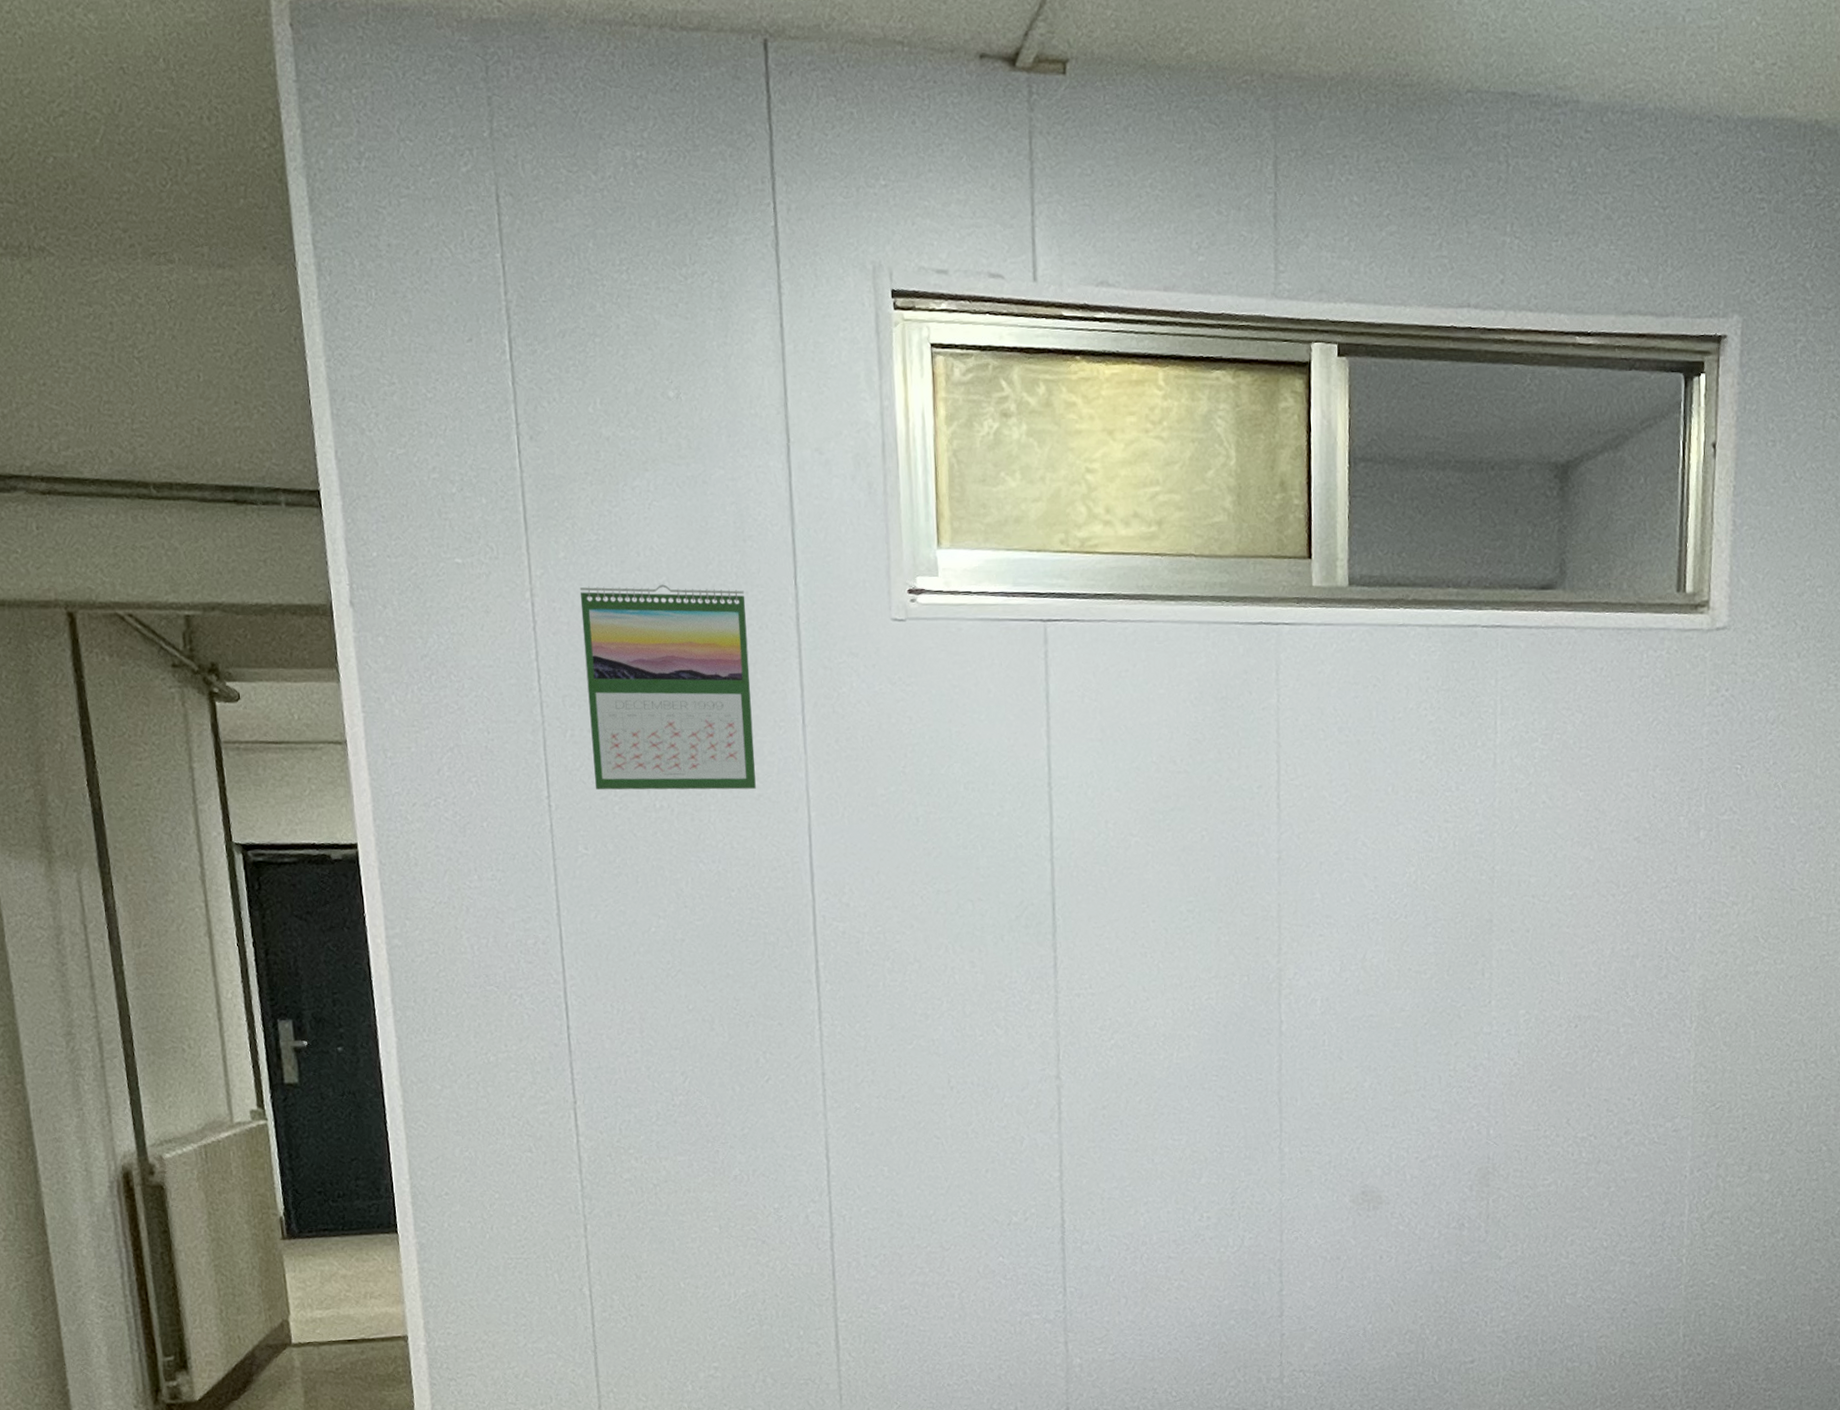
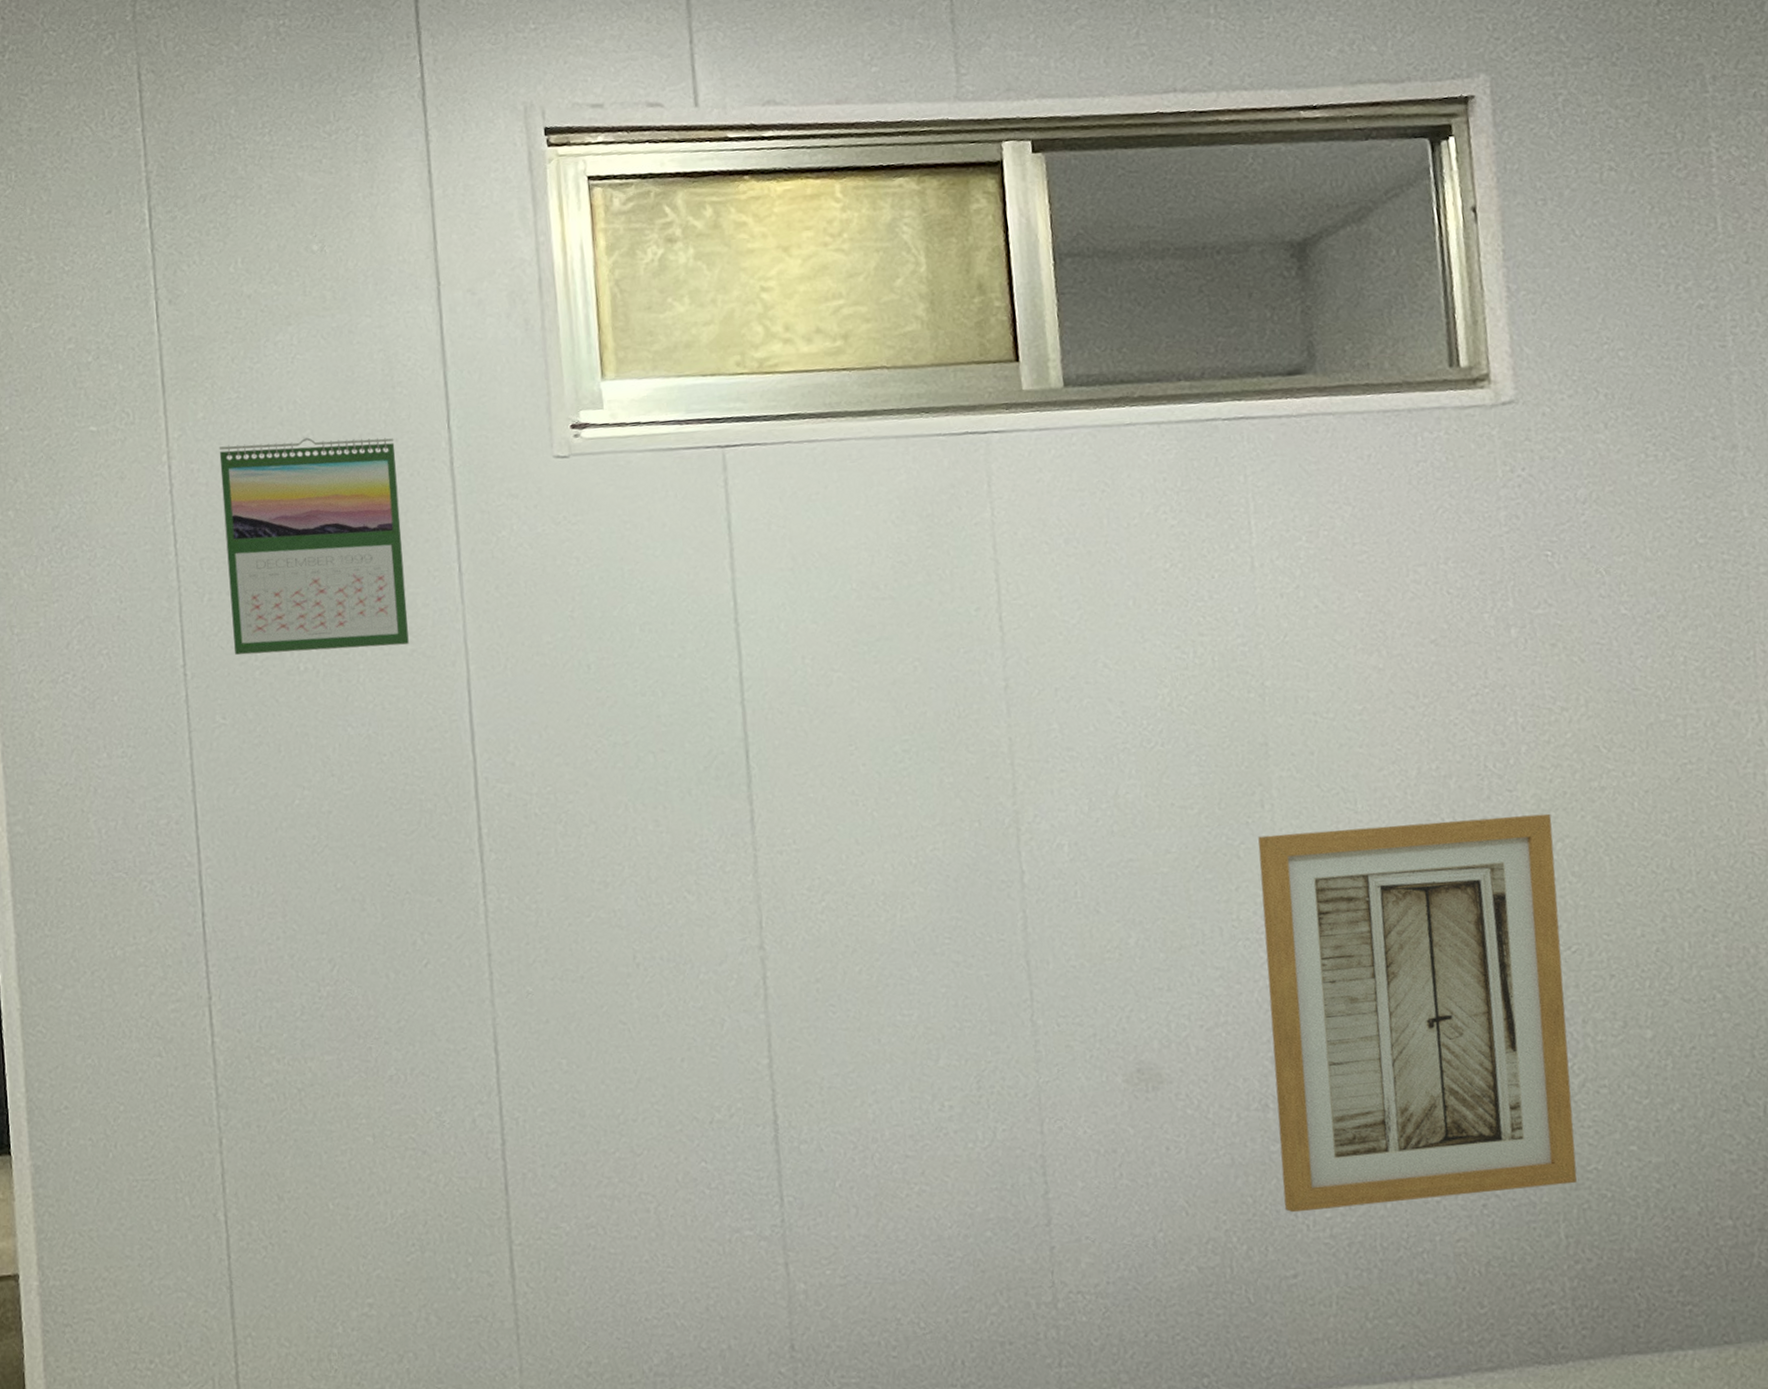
wall art: none [1469,992,1713,1312] -> present [1258,813,1578,1213]

